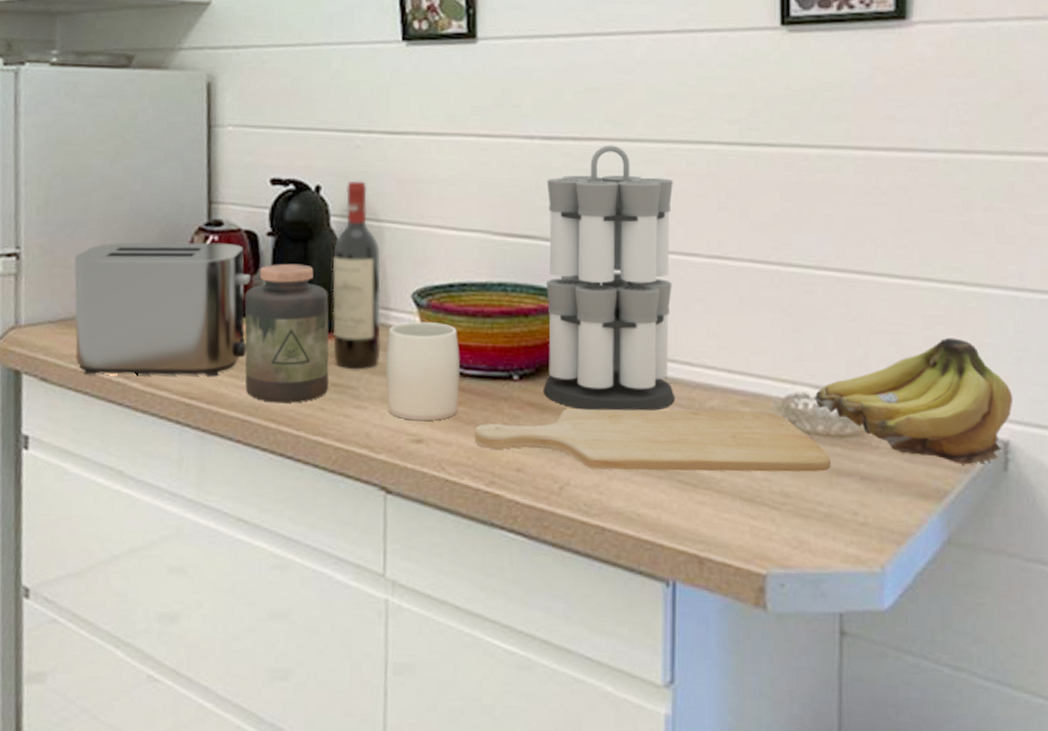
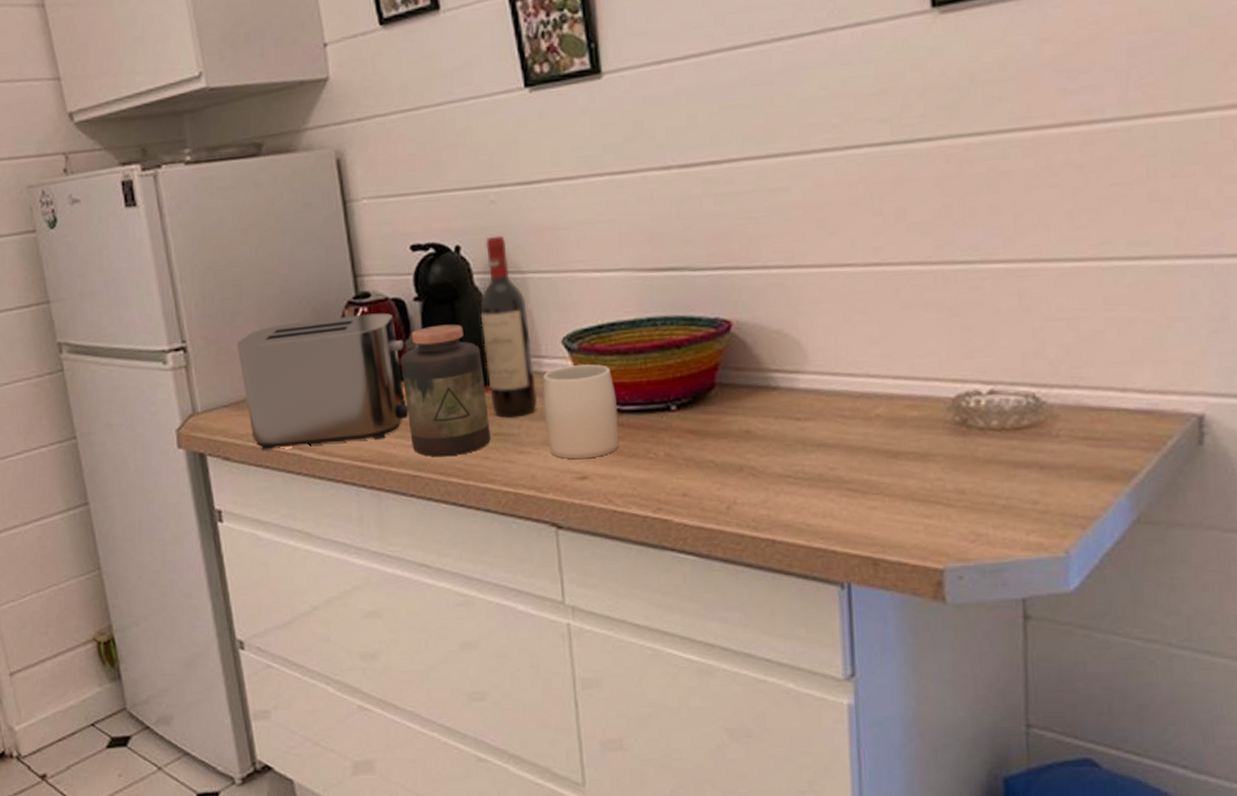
chopping board: present [474,408,831,472] -> none [637,413,1008,487]
spice rack: present [543,145,675,412] -> none [688,163,839,432]
fruit: present [814,337,1014,465] -> none [986,315,1209,444]

